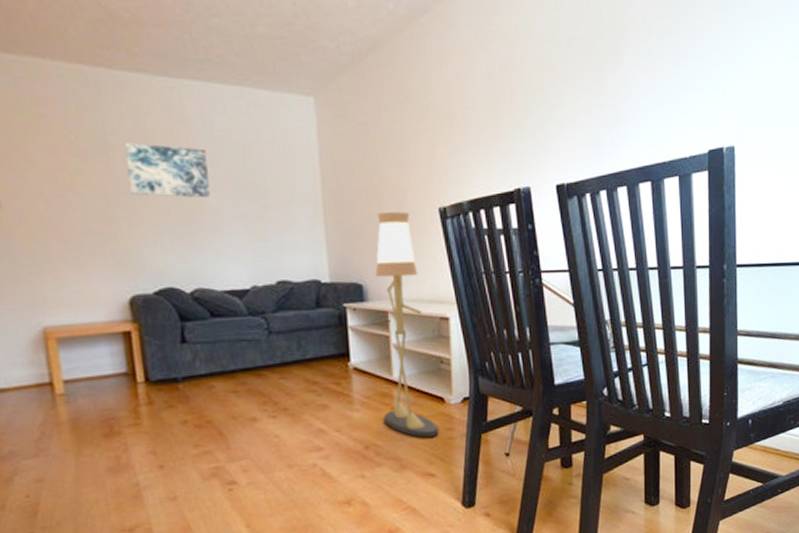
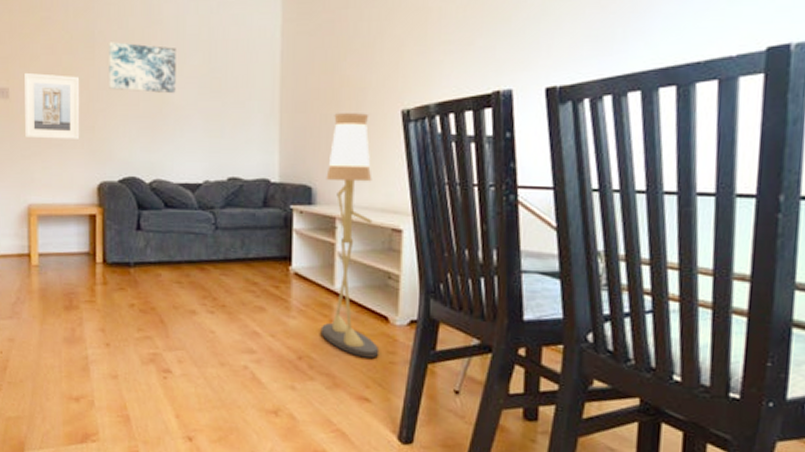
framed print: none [19,177,101,253] -> present [24,72,80,139]

